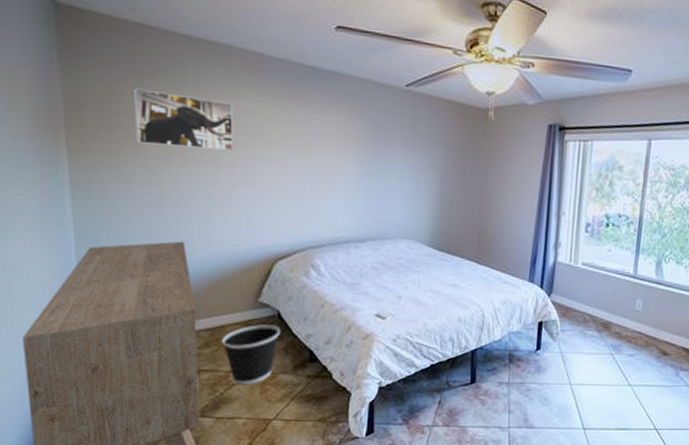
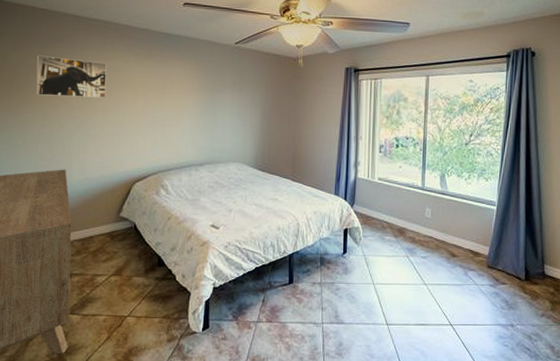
wastebasket: present [222,324,281,385] -> none [90,235,136,287]

